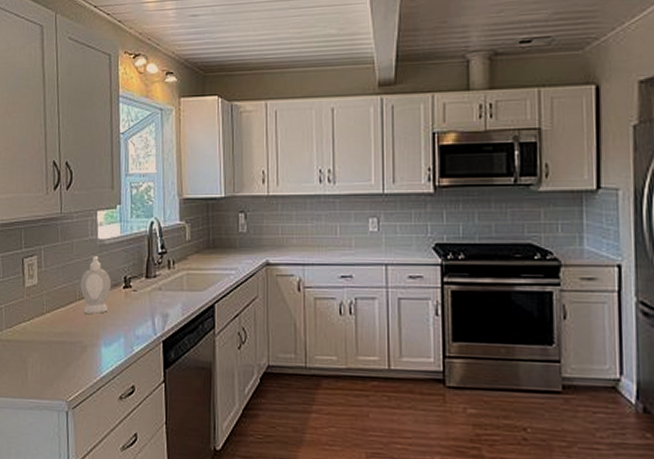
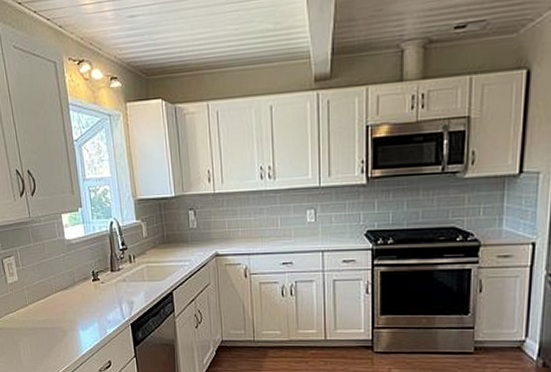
soap bottle: present [80,255,112,314] -> none [54,253,82,303]

